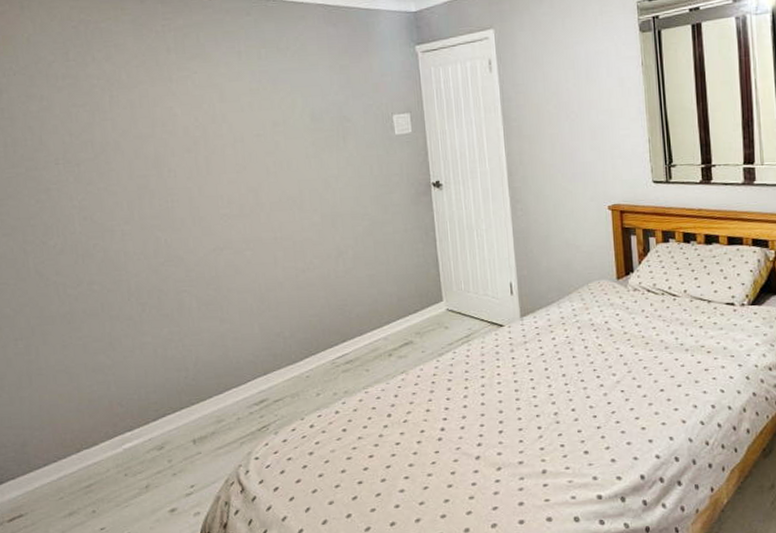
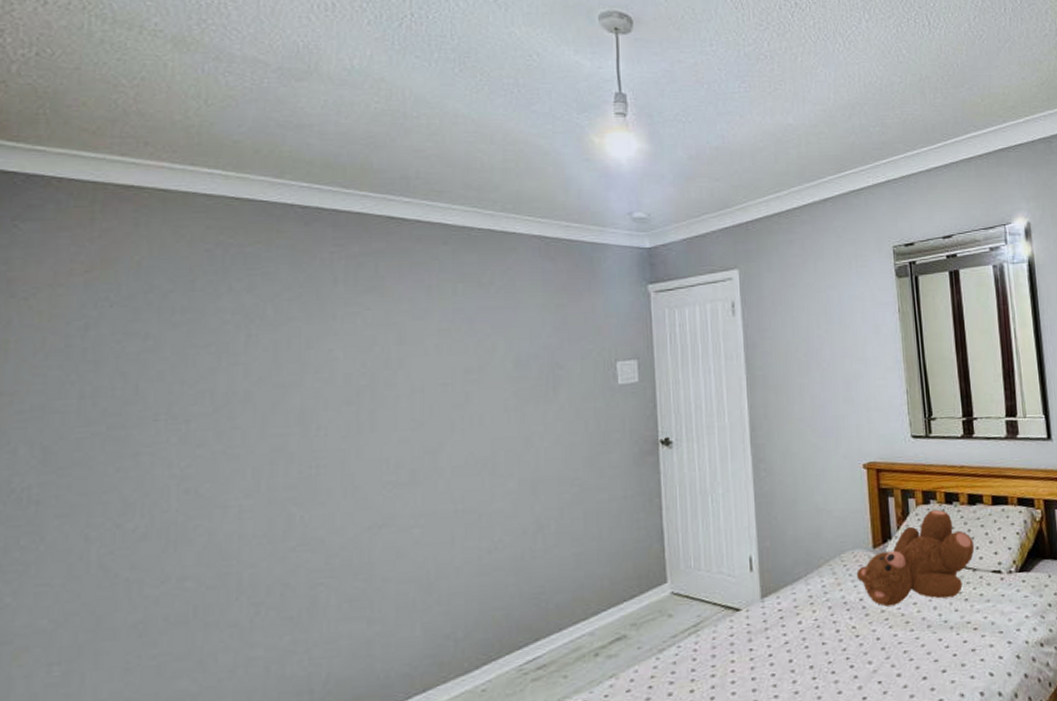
teddy bear: none [602,247,710,329] -> present [856,509,975,607]

